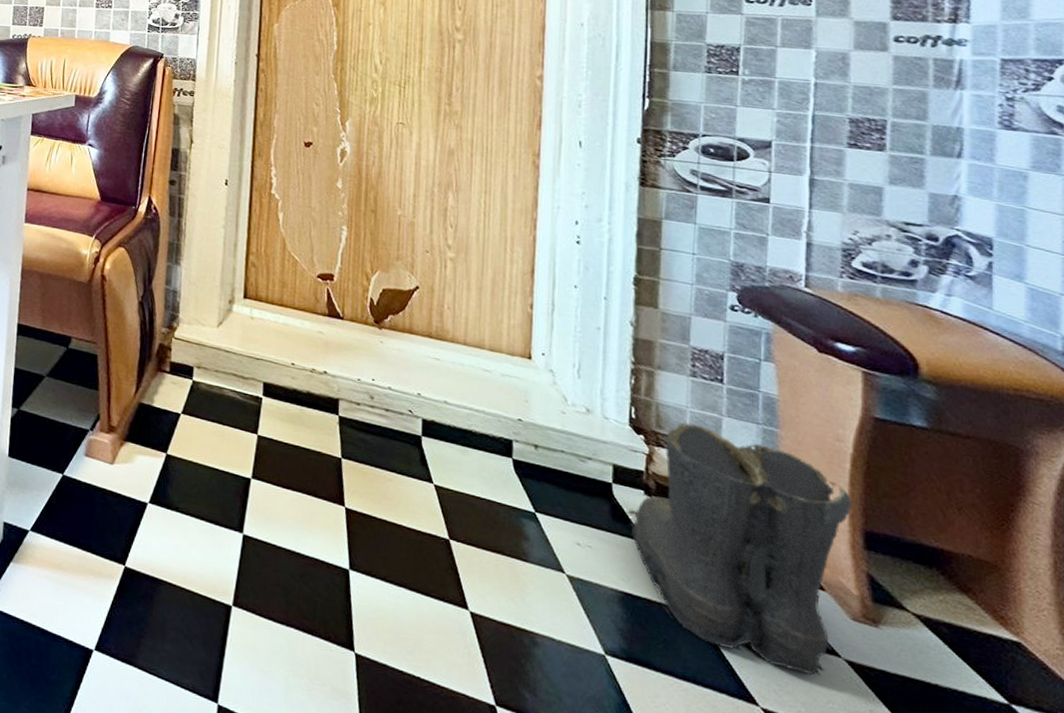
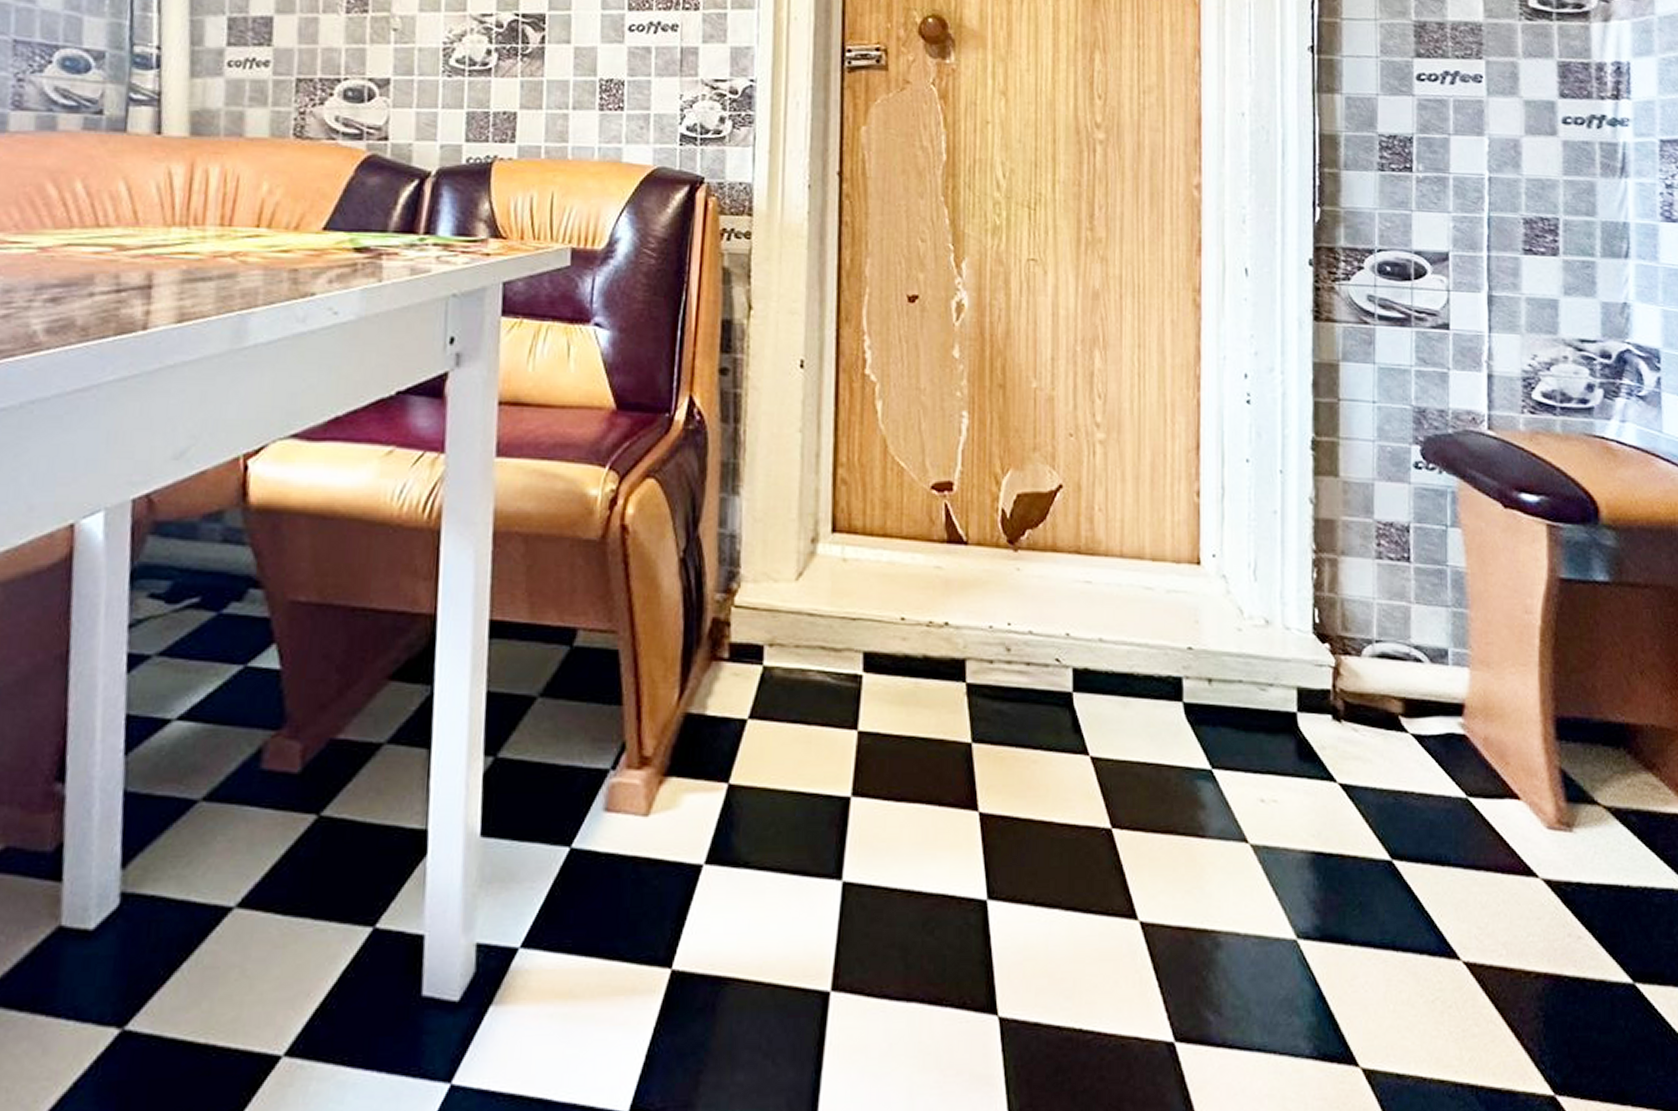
boots: present [627,422,853,676] -> none [1315,618,1543,908]

